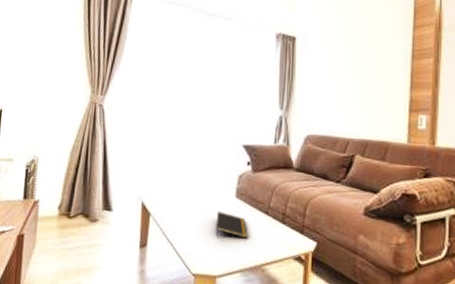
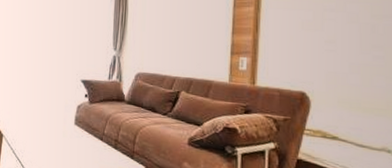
notepad: present [215,211,248,239] -> none [57,135,85,161]

